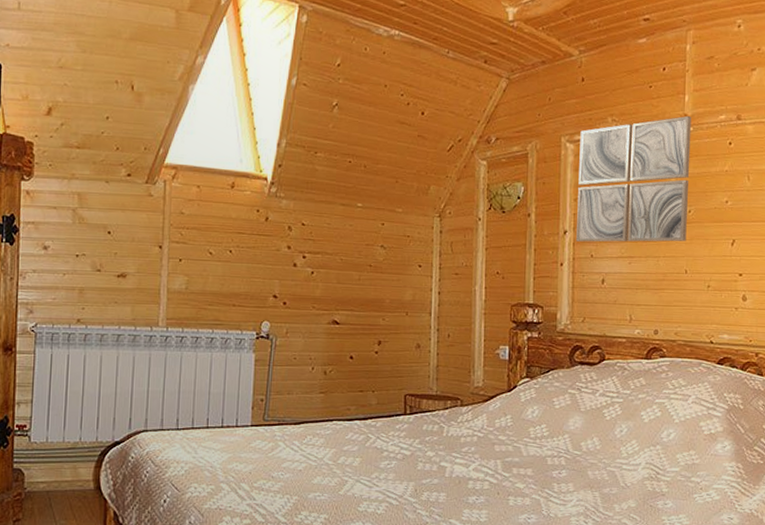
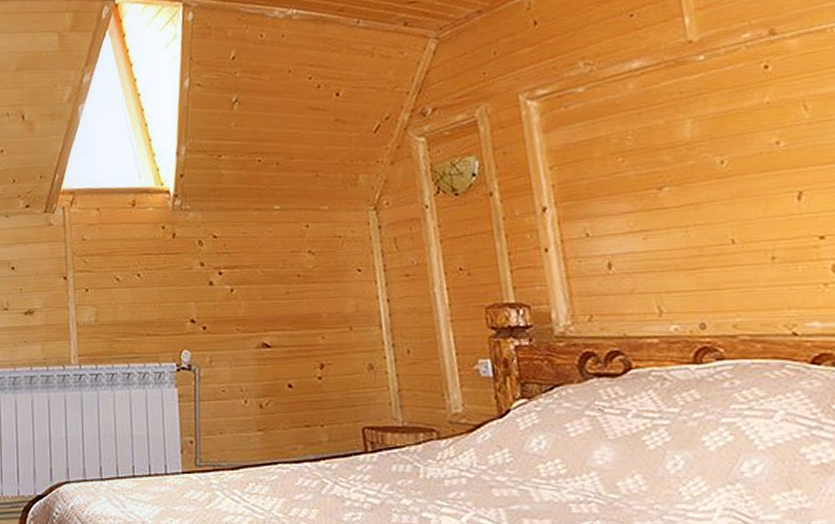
wall art: present [576,115,692,242] -> none [543,41,725,219]

